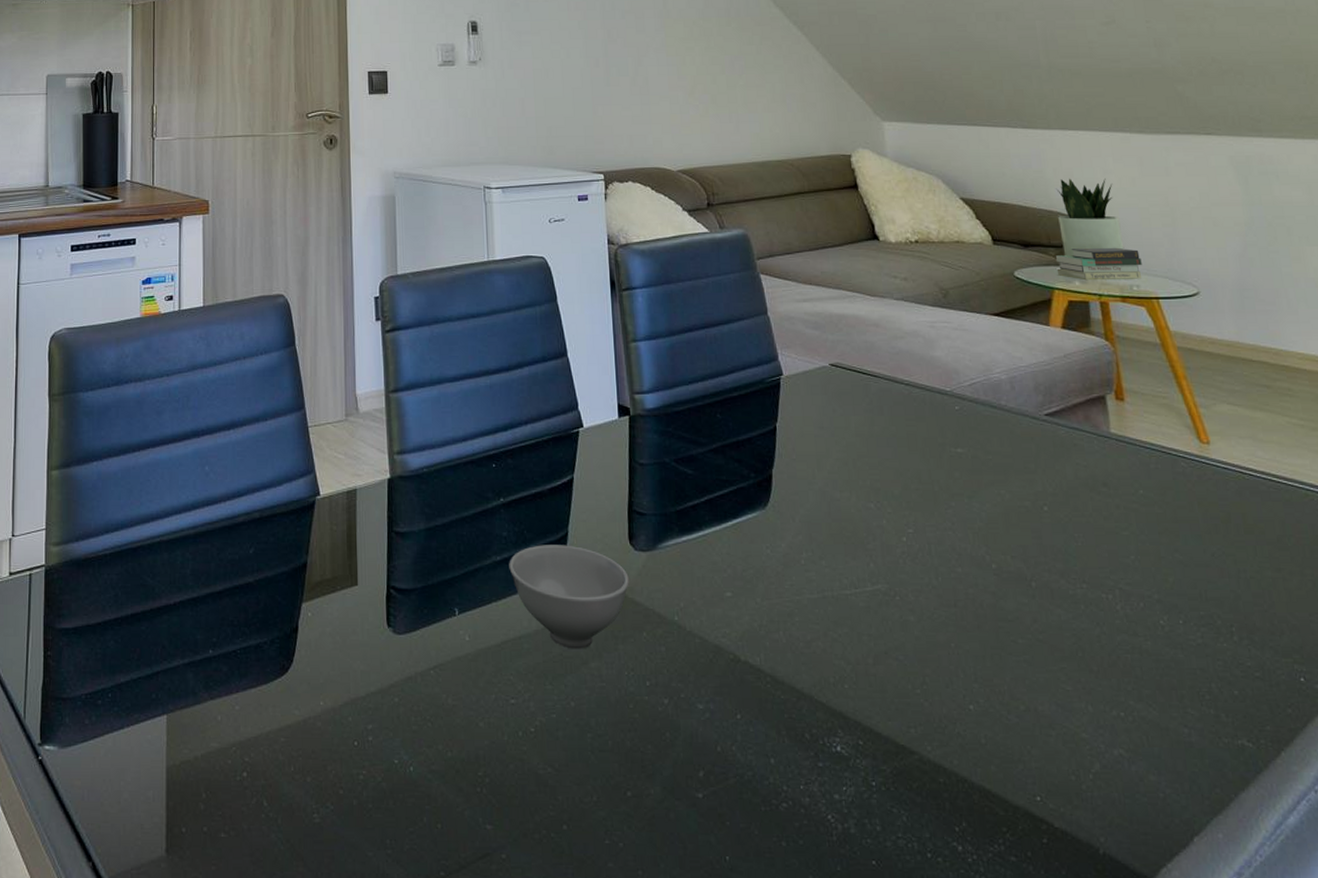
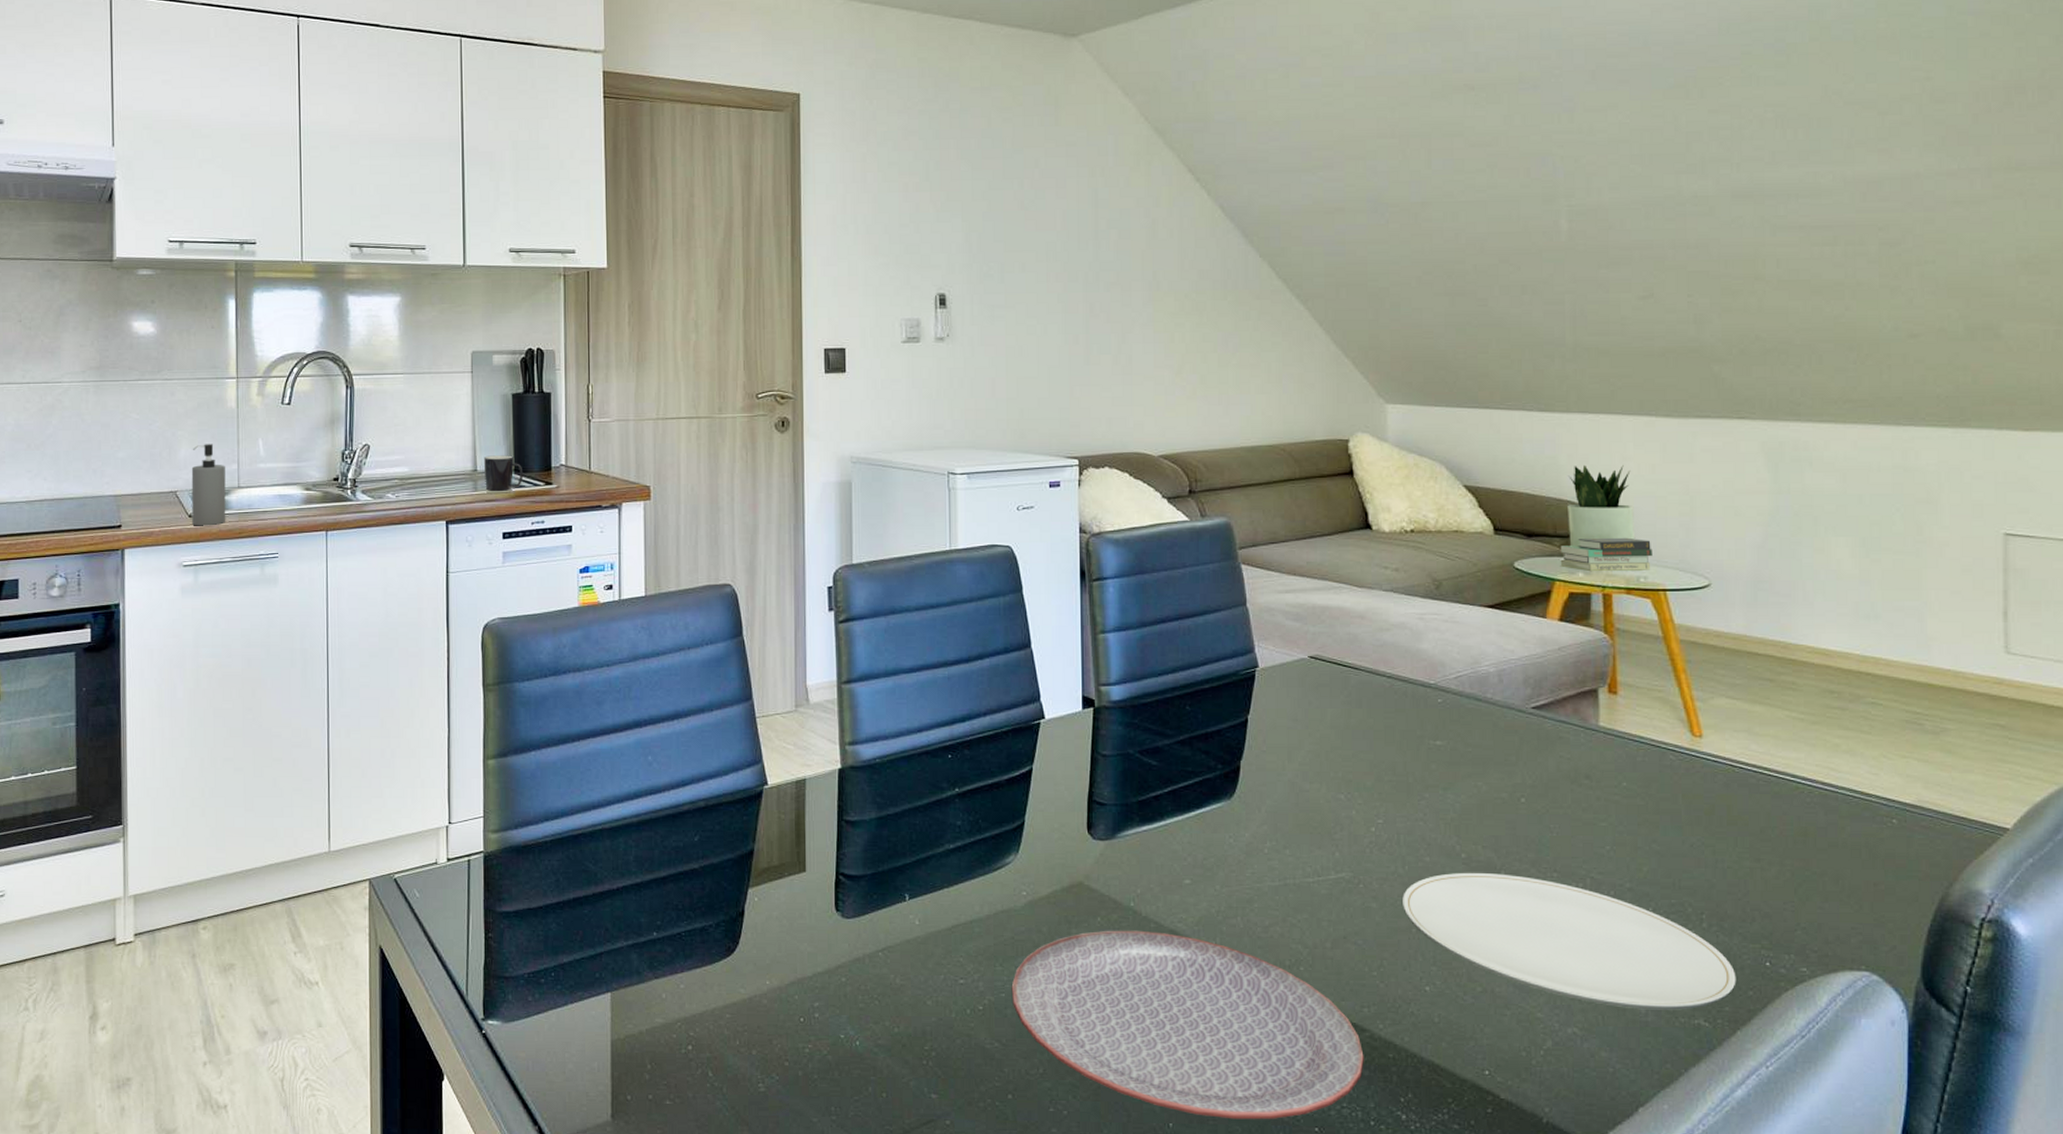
mug: none [55,172,92,209] -> present [483,455,524,495]
bowl: present [509,545,629,649] -> none [962,833,1086,933]
plate: none [561,646,916,852] -> present [1011,930,1364,1120]
plate: none [939,583,1274,730] -> present [1403,872,1736,1010]

